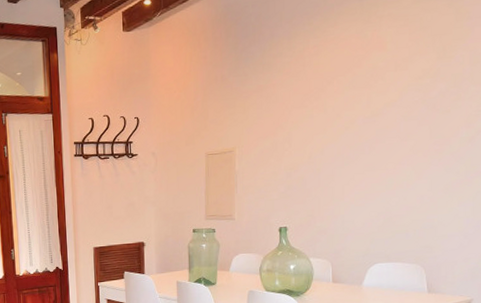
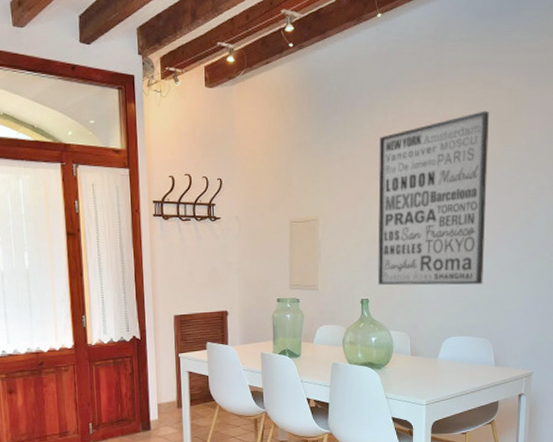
wall art: none [297,26,425,213] -> present [378,110,489,286]

